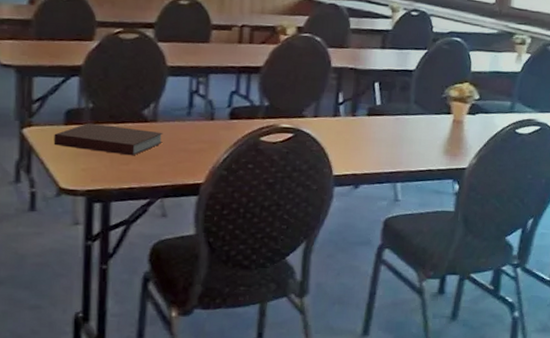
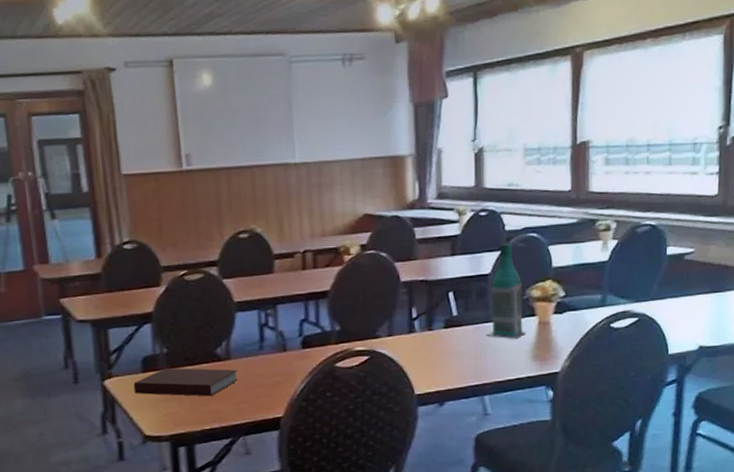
bottle: none [405,44,442,133] -> present [487,244,527,339]

